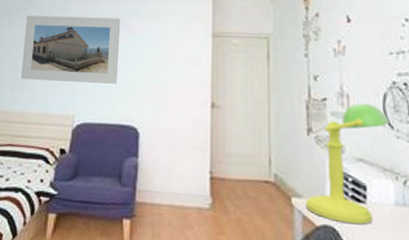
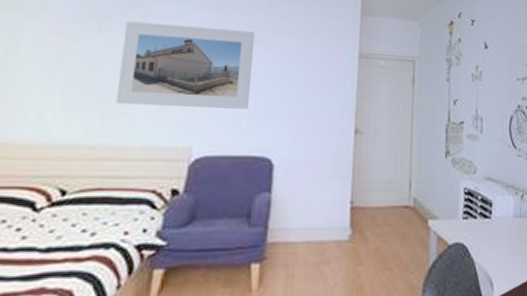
desk lamp: present [305,103,389,225] -> none [440,125,513,239]

